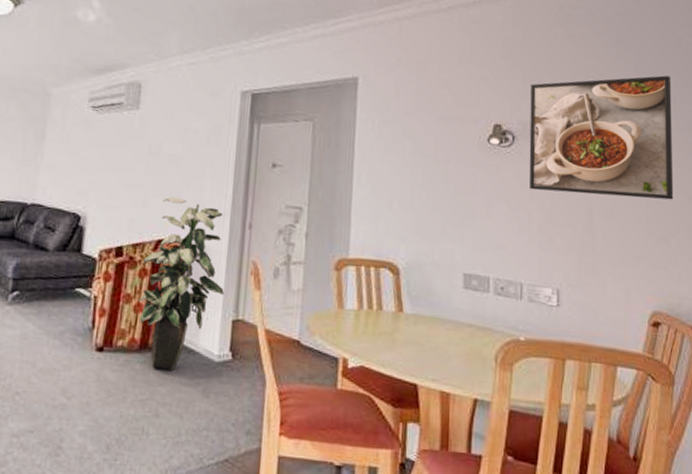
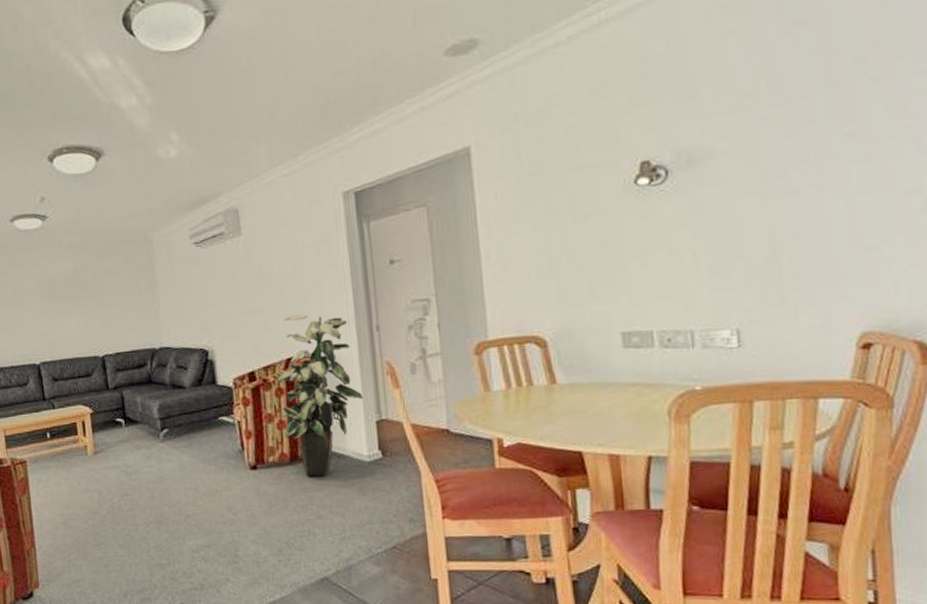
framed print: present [529,75,674,200] -> none [683,49,884,227]

